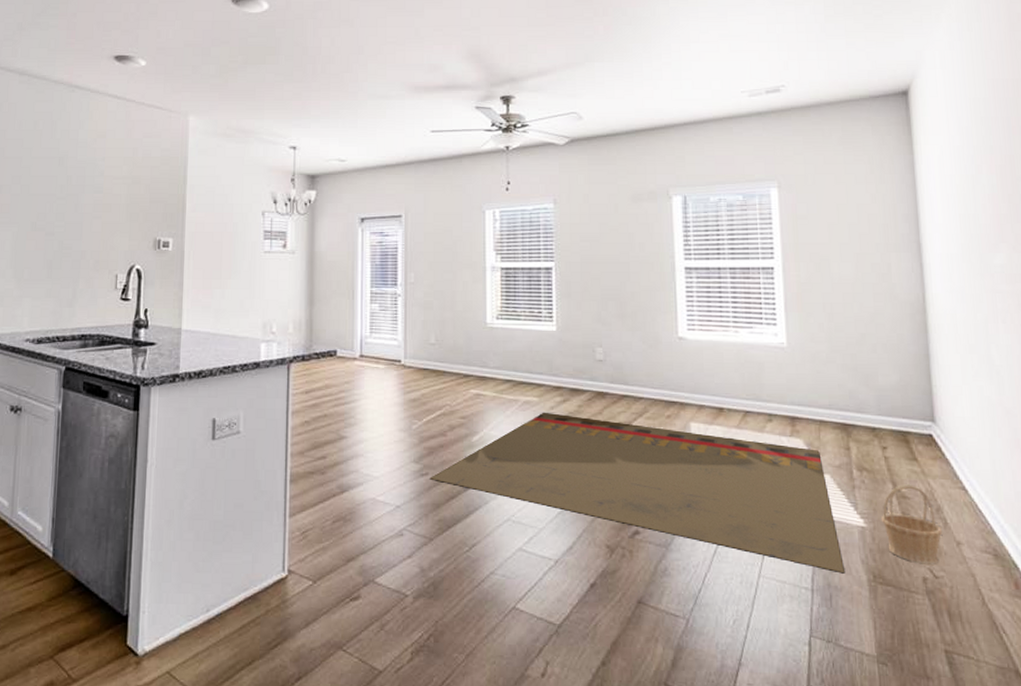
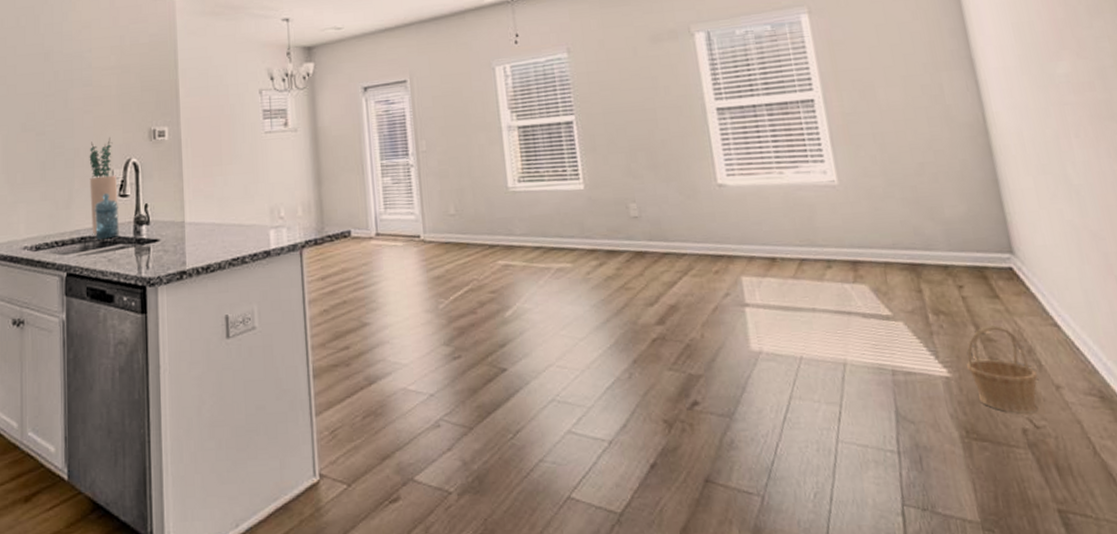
vase: none [92,243,120,334] -> present [89,137,118,235]
canister: none [95,296,120,339] -> present [94,194,119,240]
area rug: present [430,412,844,574] -> none [463,278,933,432]

